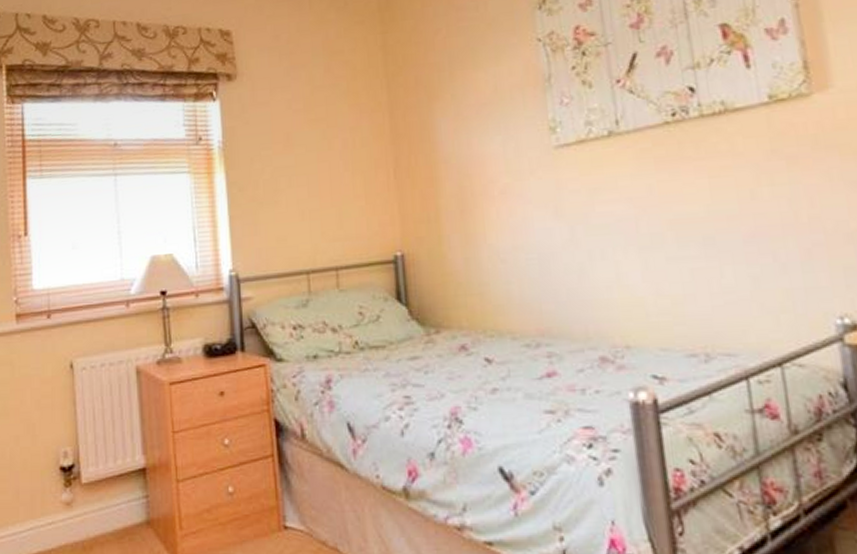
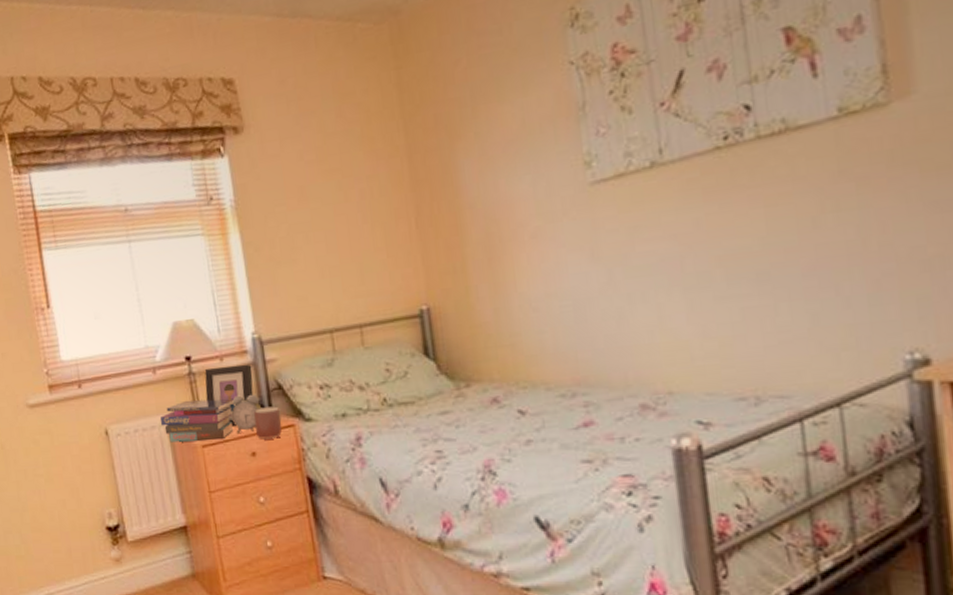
books: none [130,335,207,379] -> present [161,399,235,443]
picture frame: none [178,301,227,365] -> present [204,364,254,428]
alarm clock: none [202,333,234,373] -> present [231,395,262,434]
mug: none [224,345,253,379] -> present [253,406,282,440]

